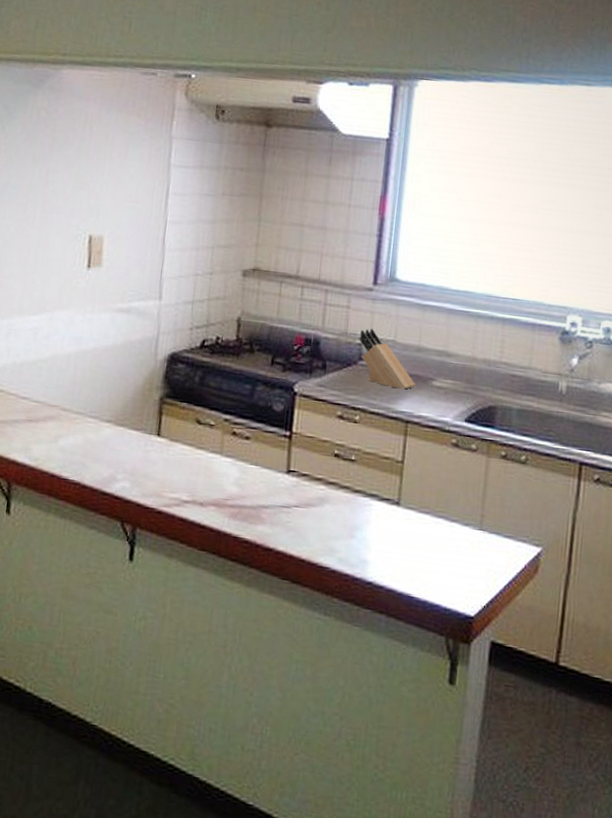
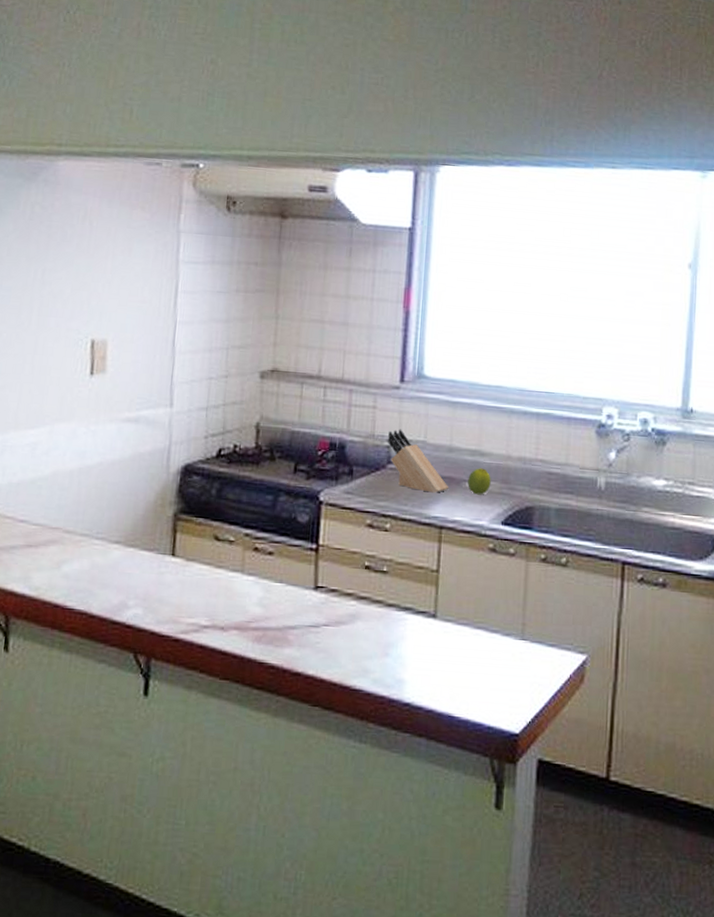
fruit: none [434,368,457,393] -> present [468,468,491,495]

